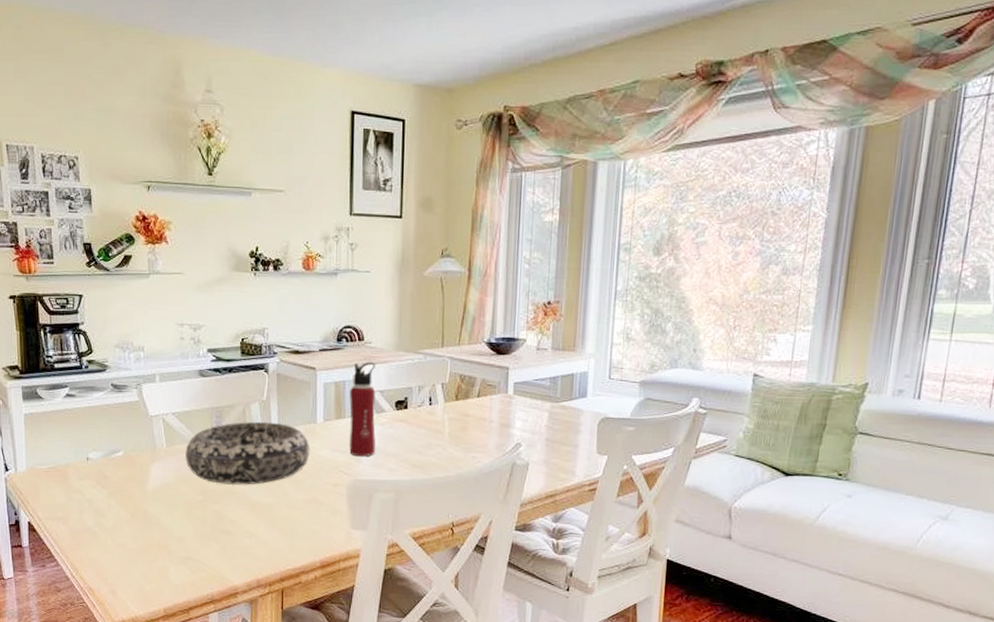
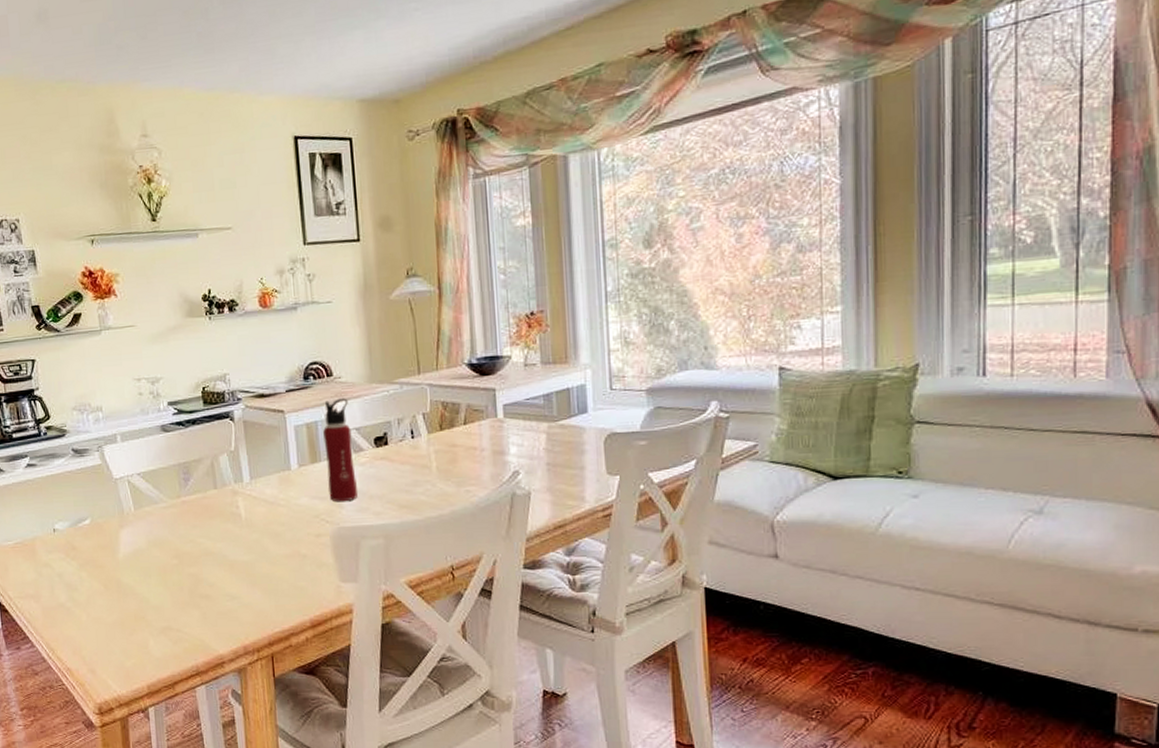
decorative bowl: present [185,421,310,485] -> none [155,473,287,545]

